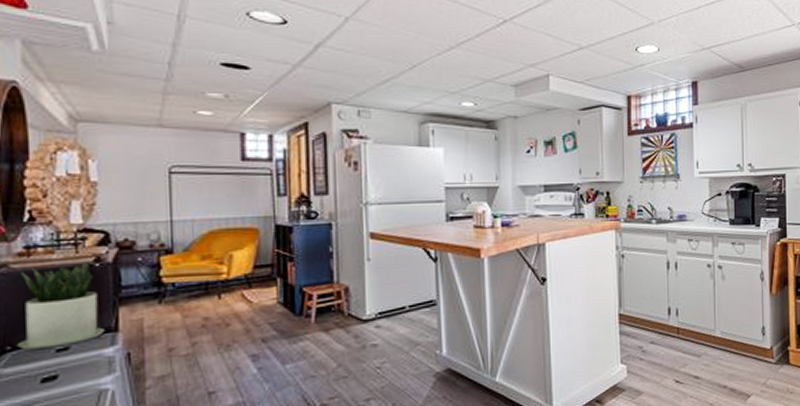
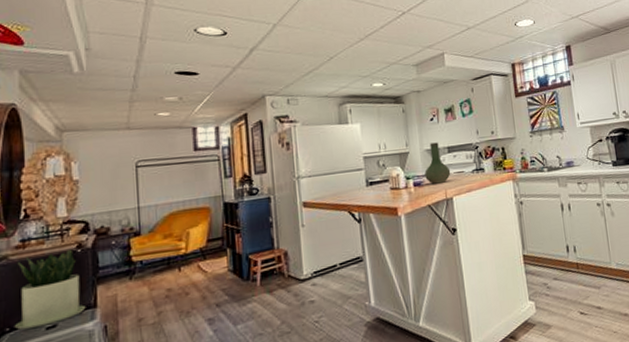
vase: none [515,178,546,226] -> present [424,142,451,184]

